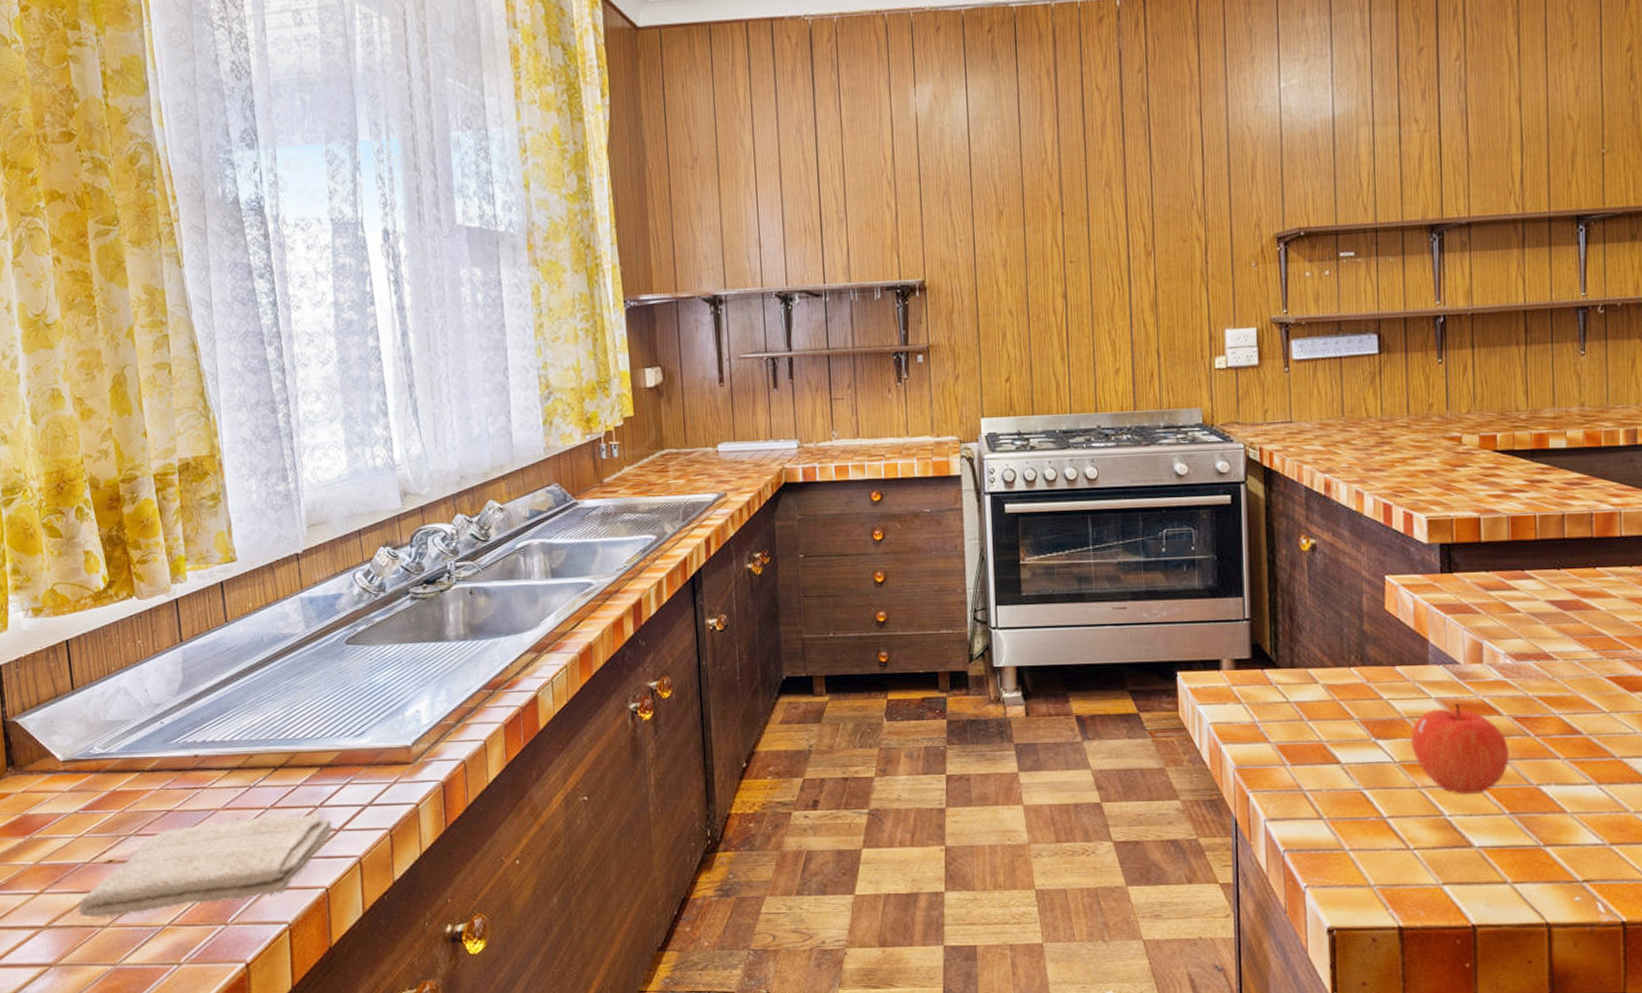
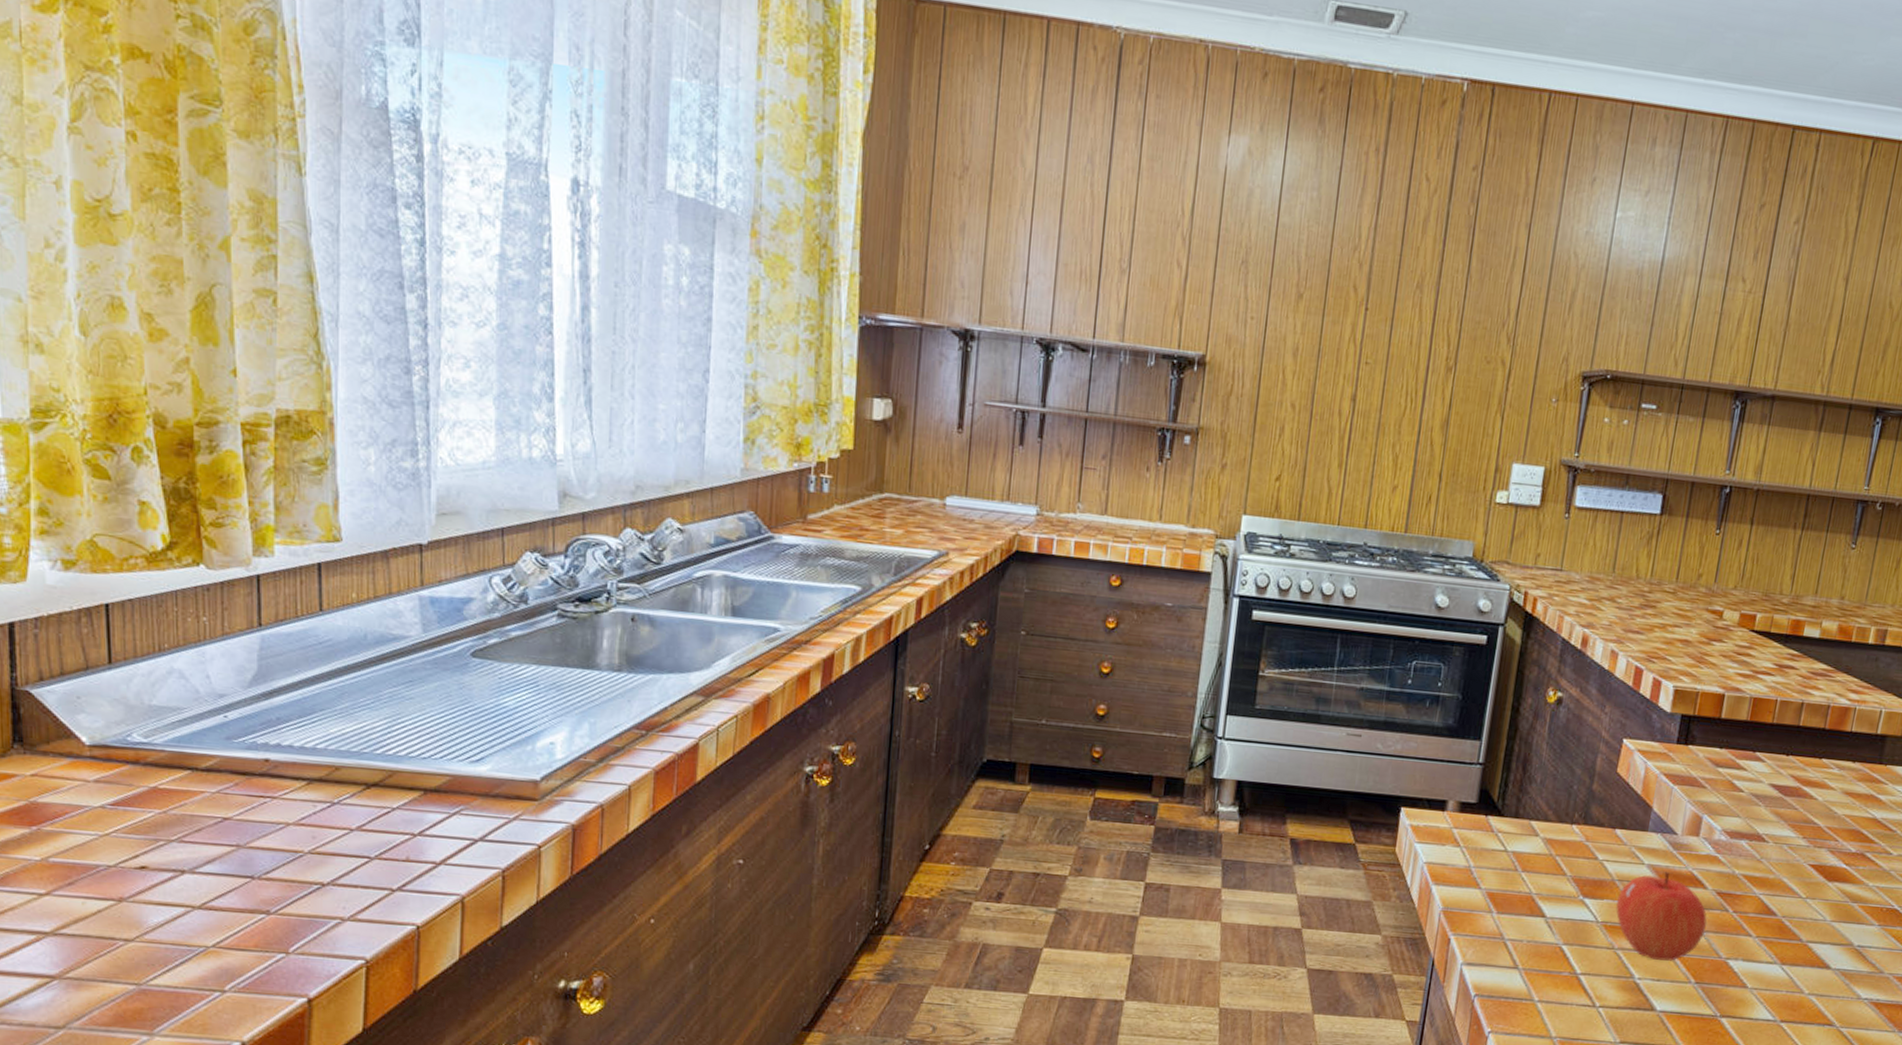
washcloth: present [78,813,334,918] -> none [96,835,434,930]

